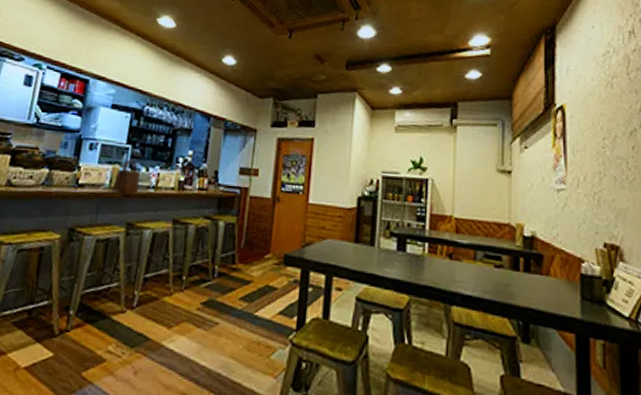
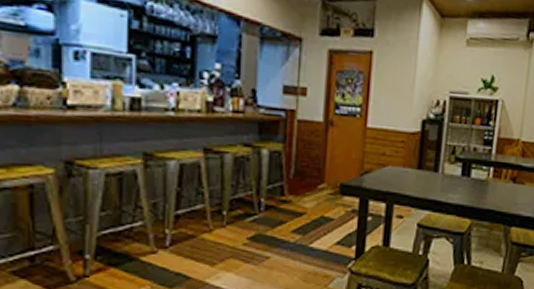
handbag: present [111,159,141,194] -> none [116,73,154,118]

